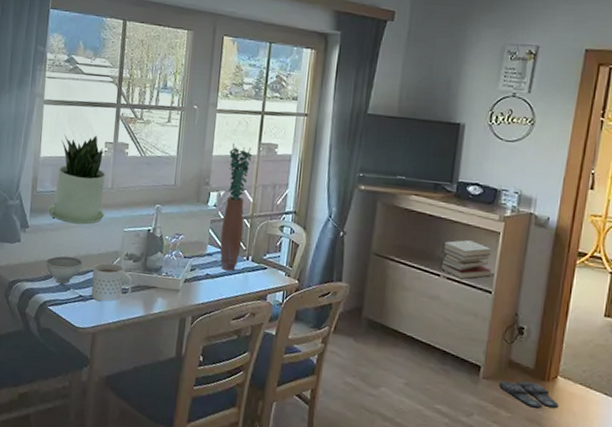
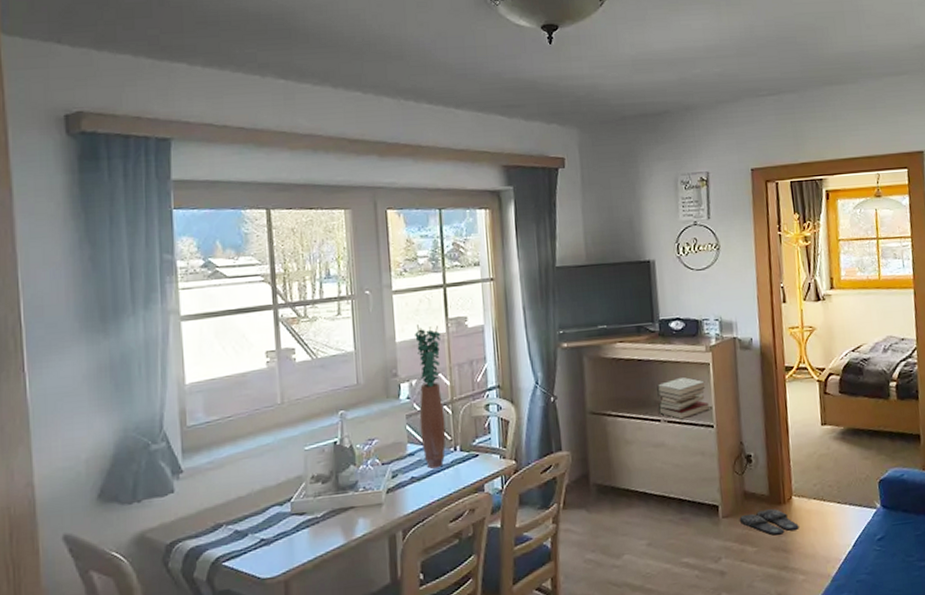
bowl: present [46,256,82,284] -> none [211,494,259,532]
planter: present [47,134,106,225] -> none [204,346,279,457]
mug: present [91,262,133,303] -> none [273,490,326,541]

